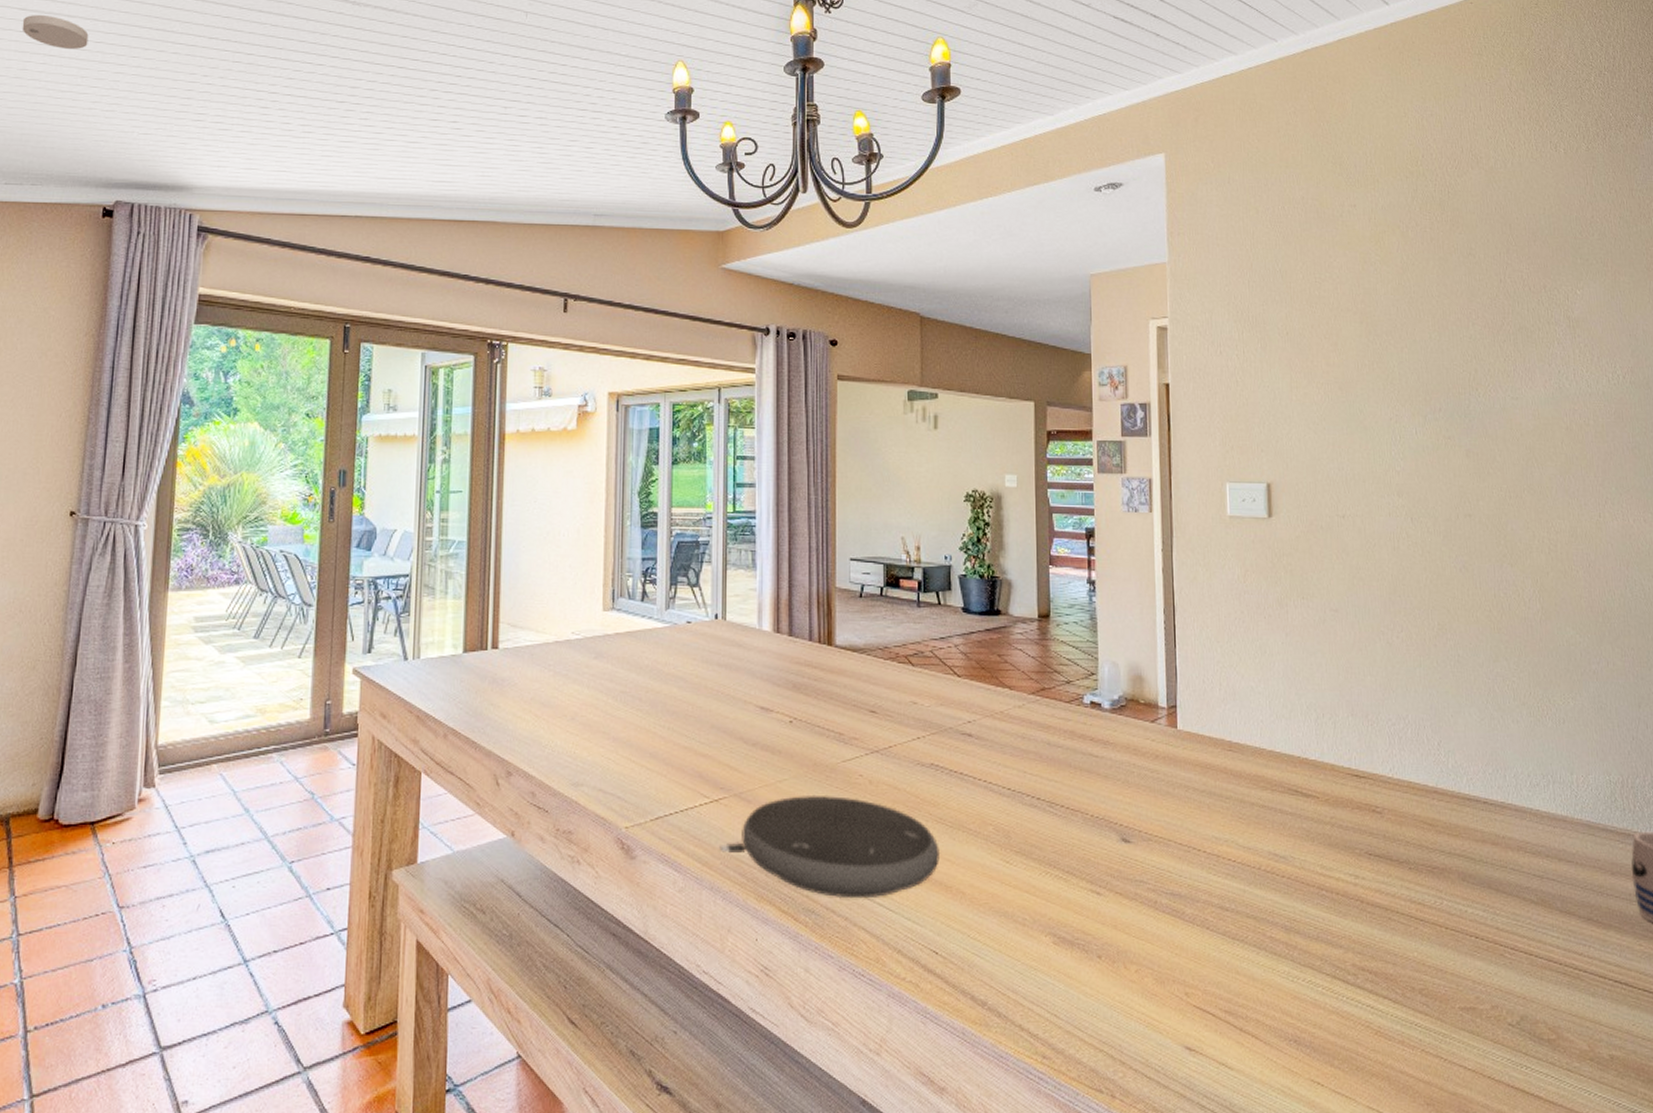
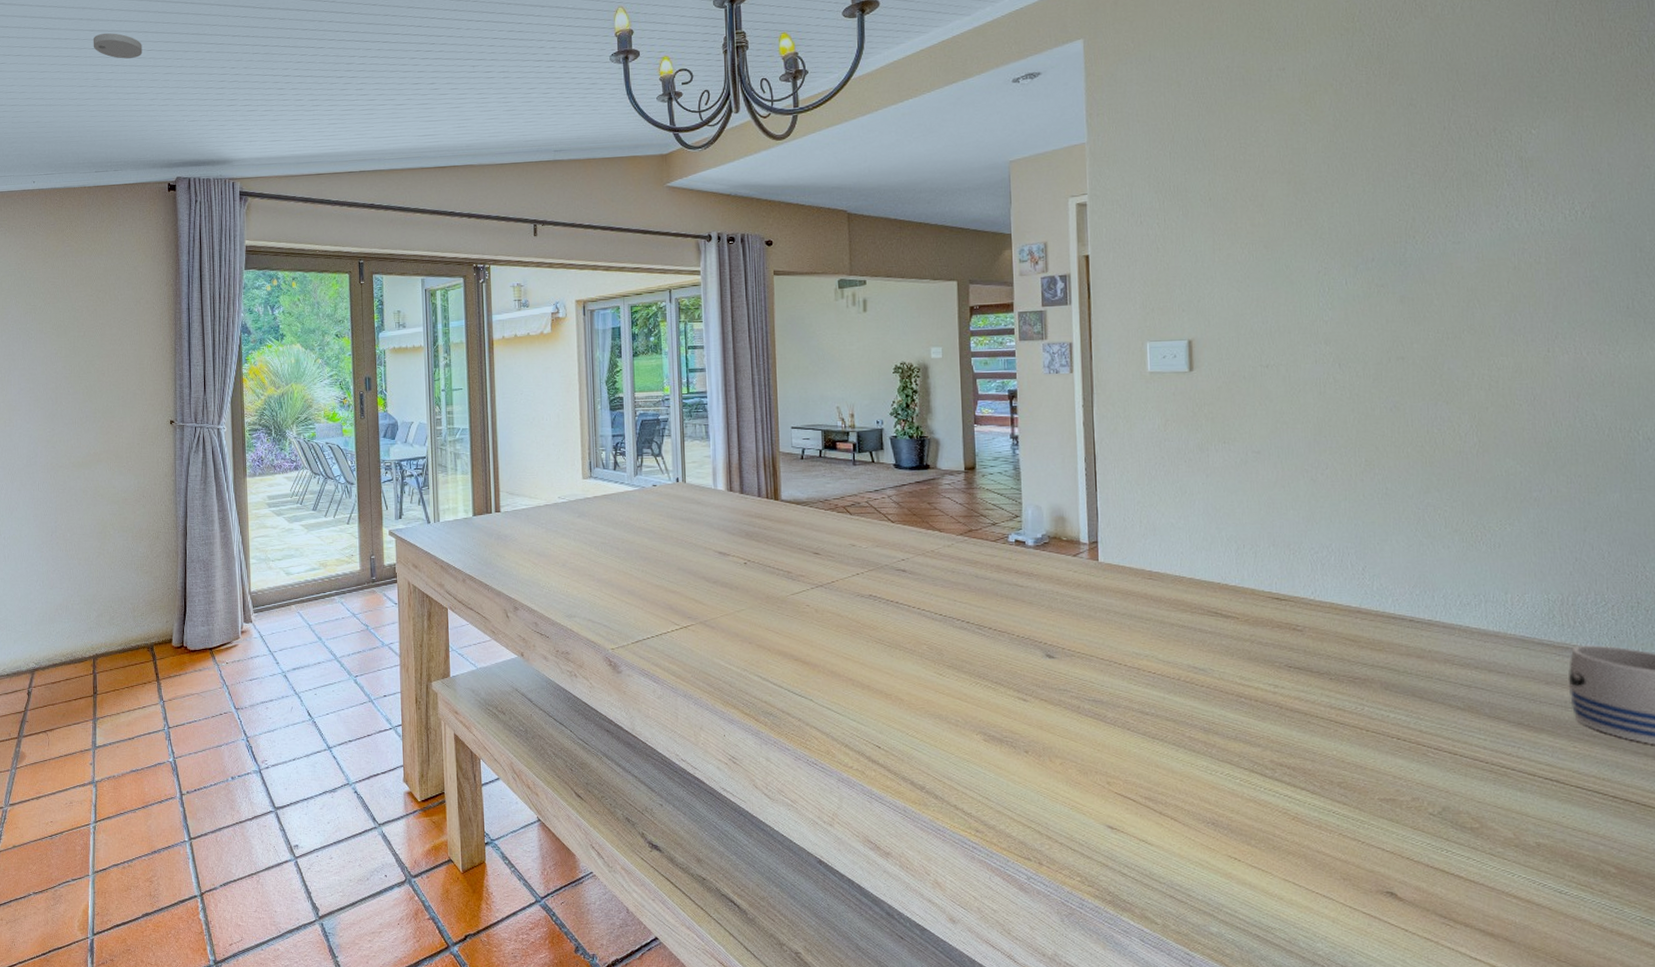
speaker: present [719,794,941,899] -> none [690,621,881,704]

